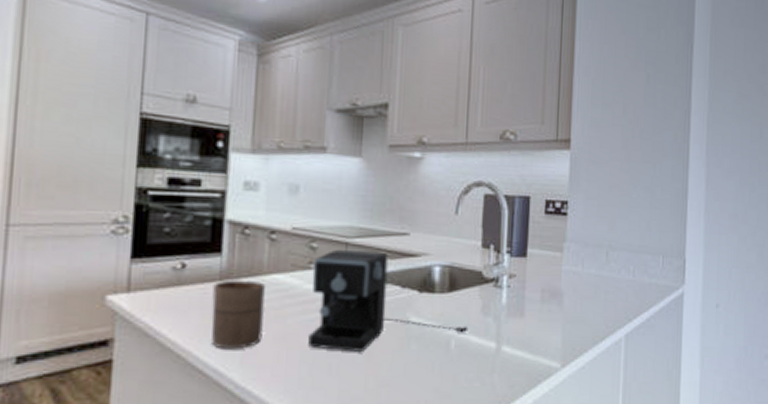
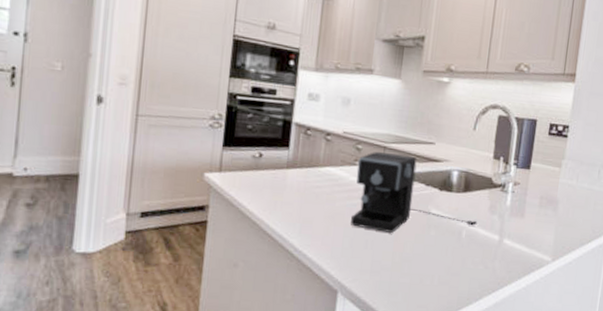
cup: present [211,279,266,349] -> none [279,168,321,222]

